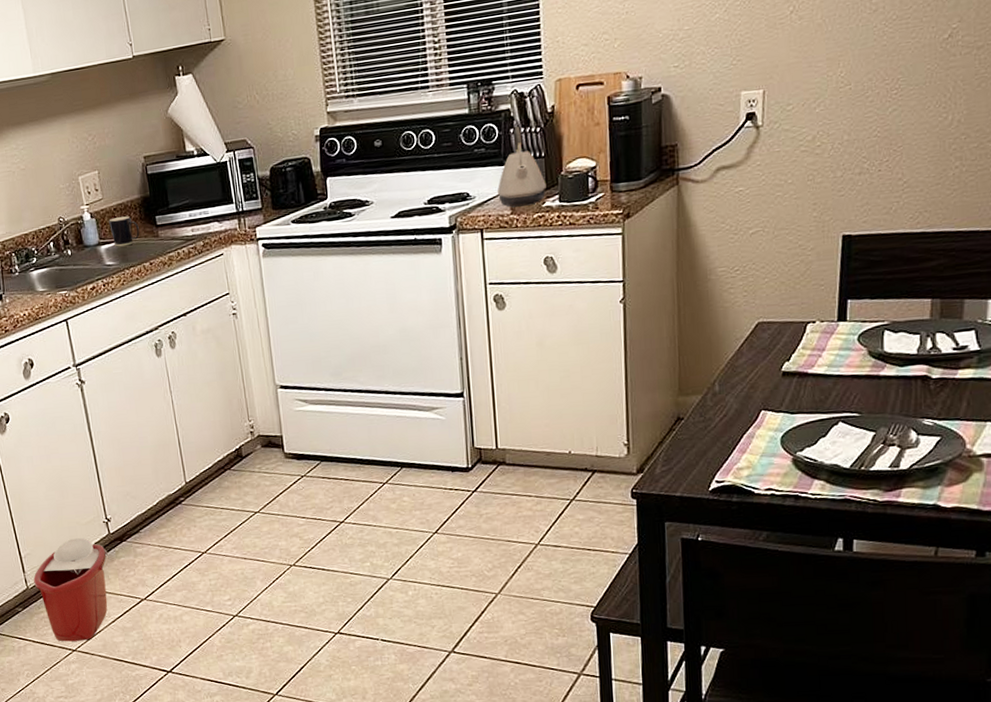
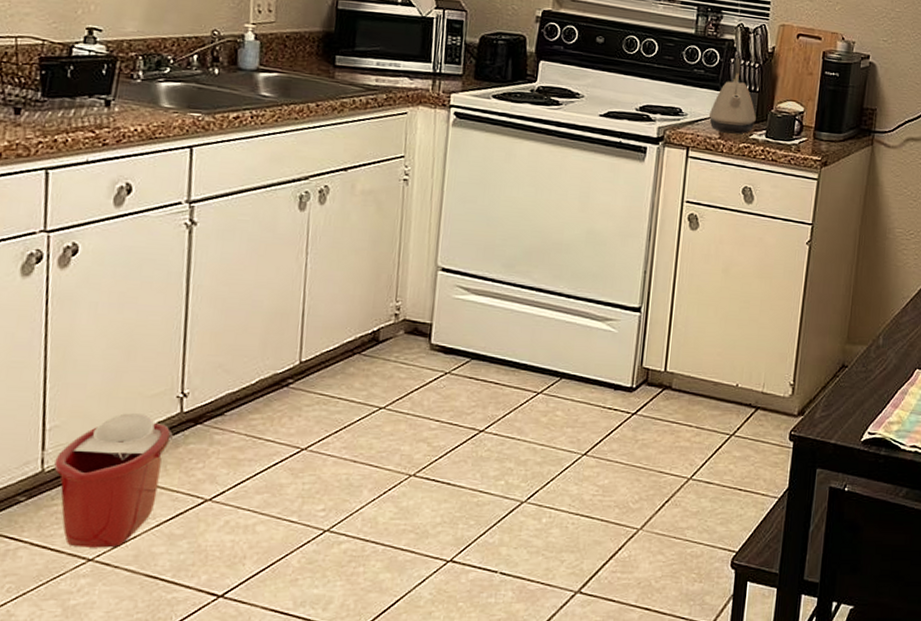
mug: present [109,216,140,247] -> none [275,45,313,80]

